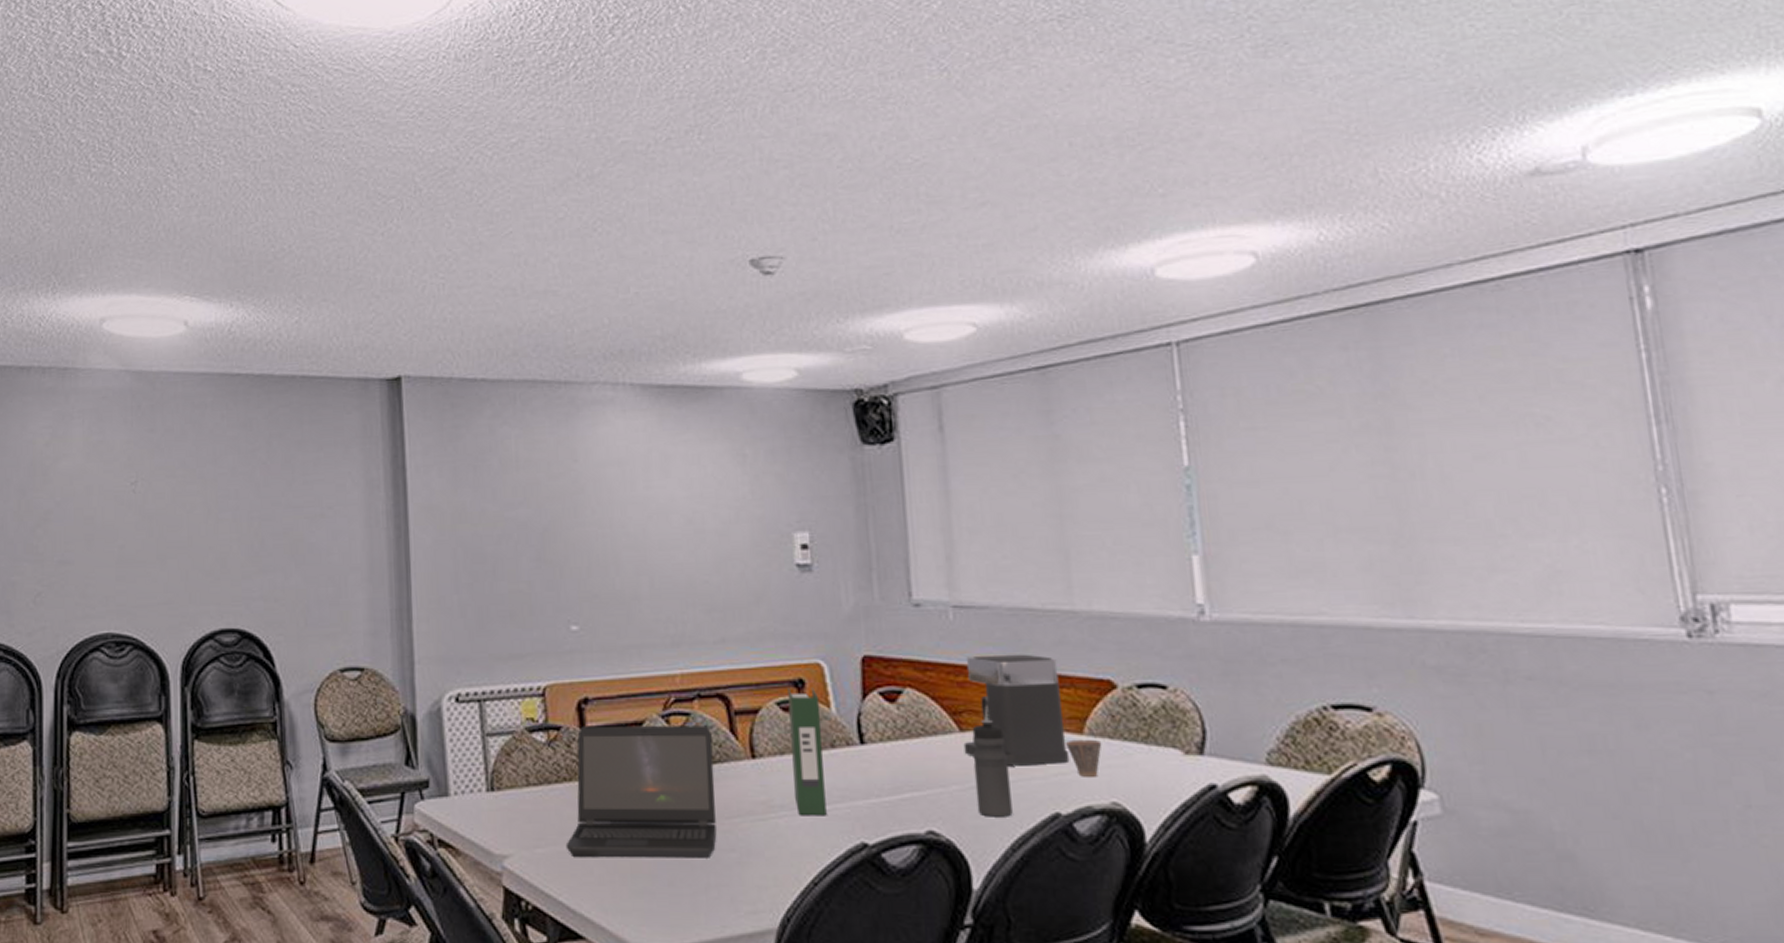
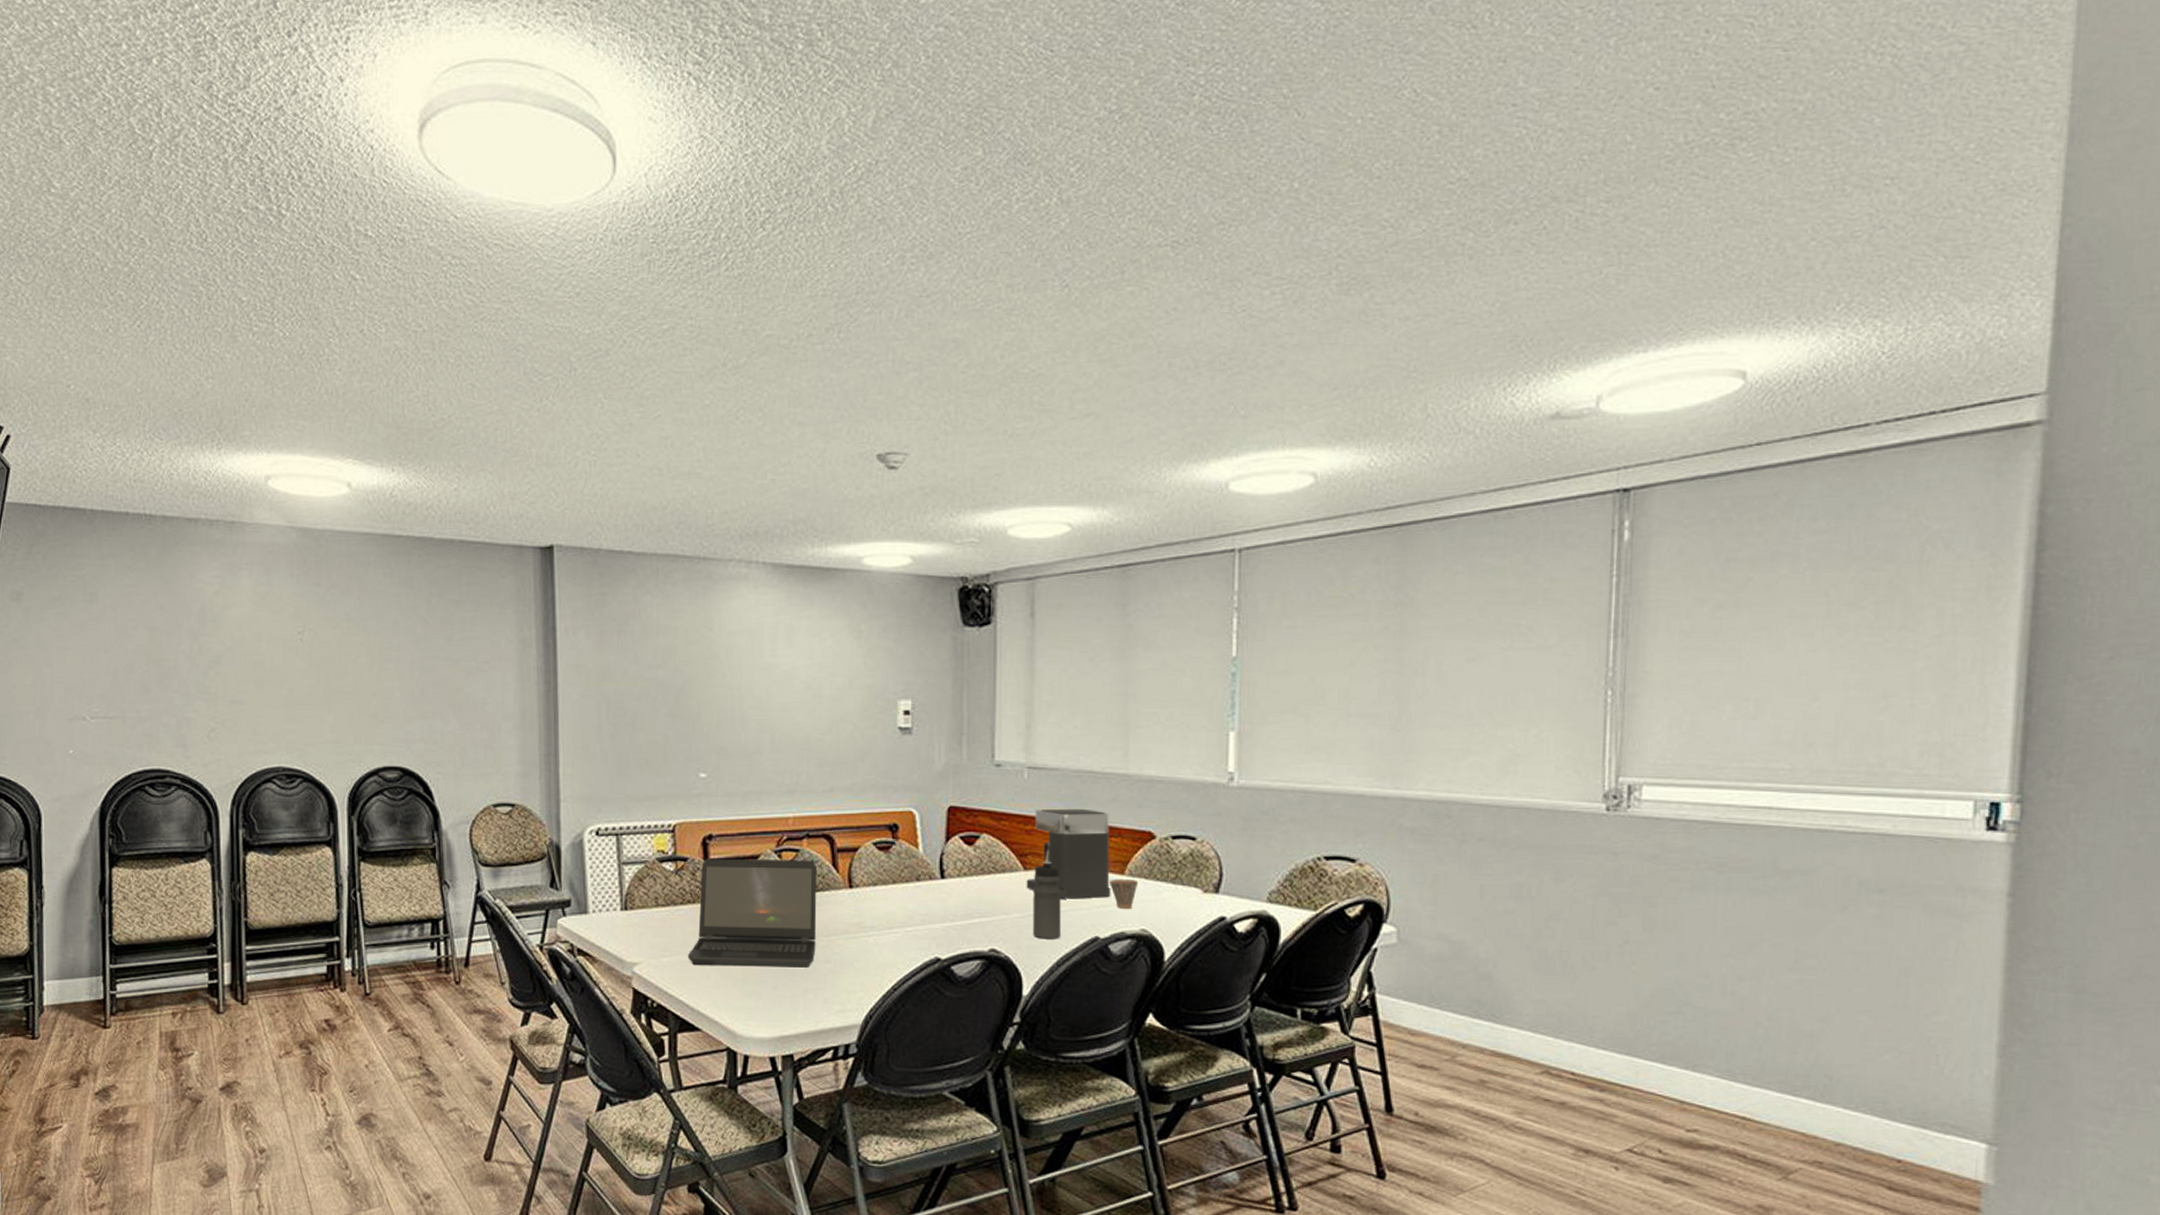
binder: present [787,687,827,816] -> none [882,831,910,936]

